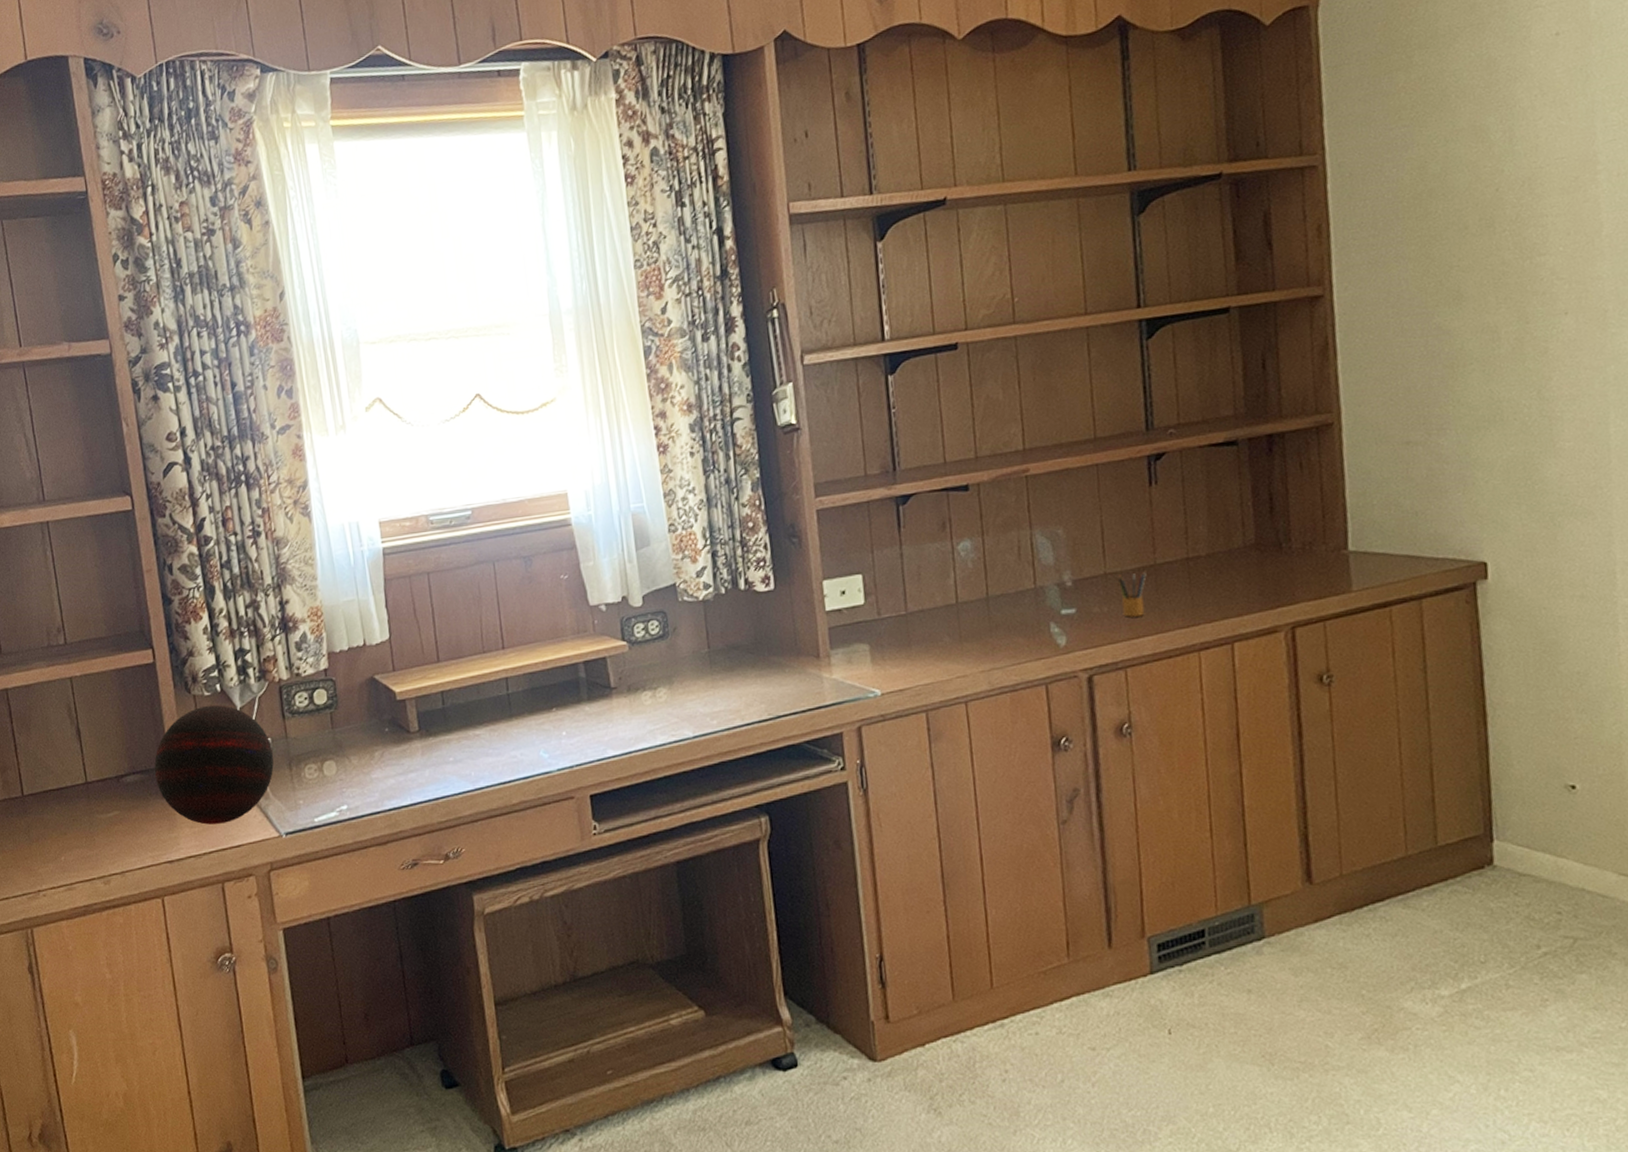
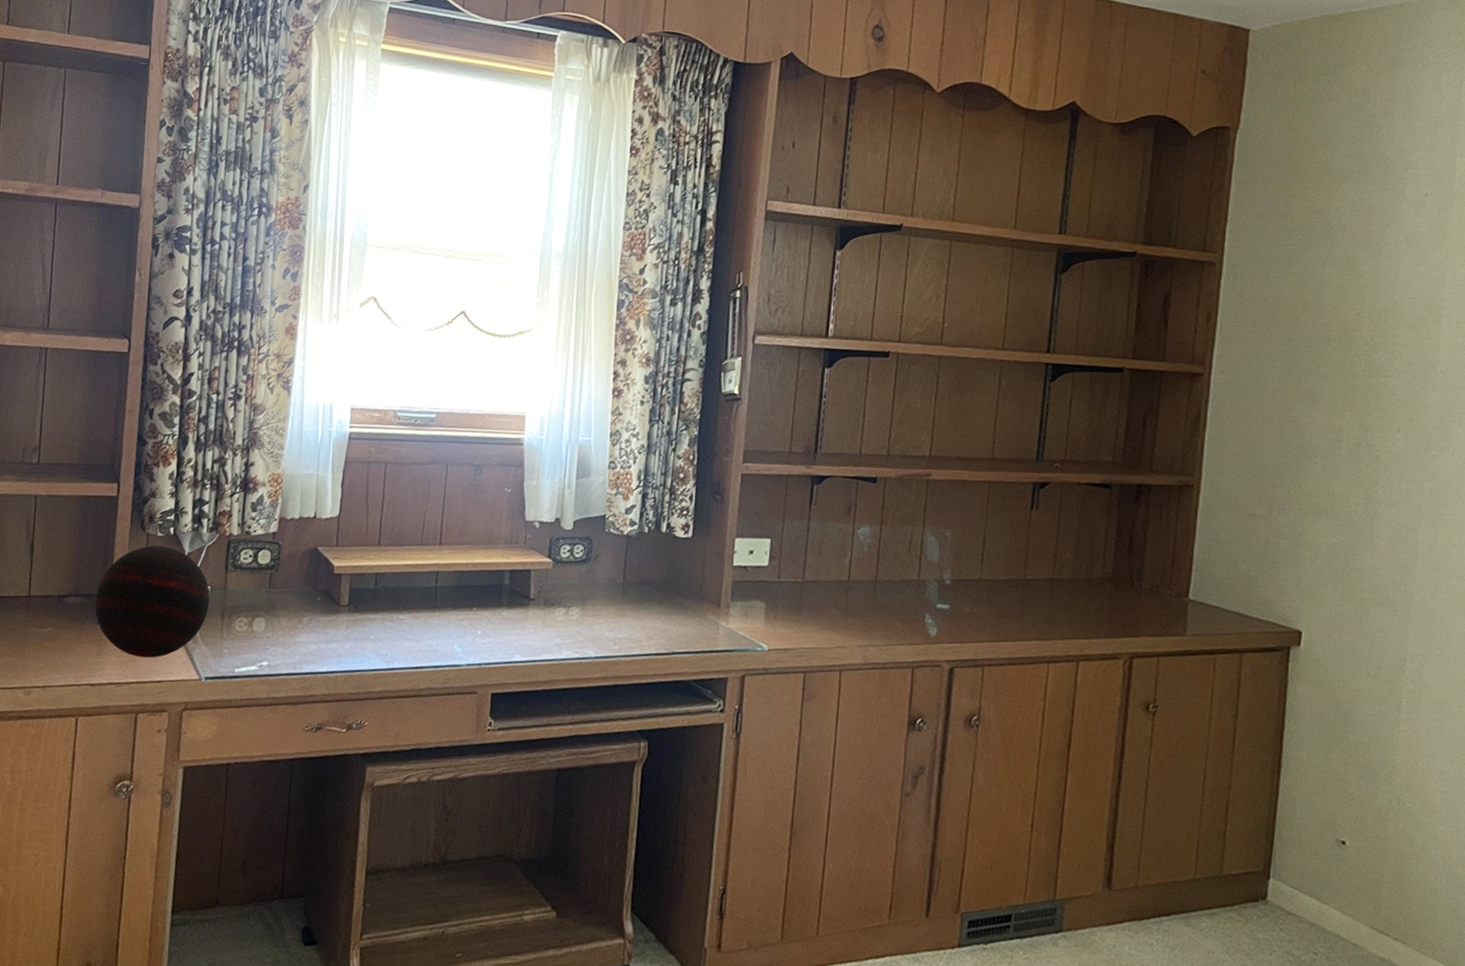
pencil box: present [1118,569,1147,617] -> none [989,581,1016,623]

